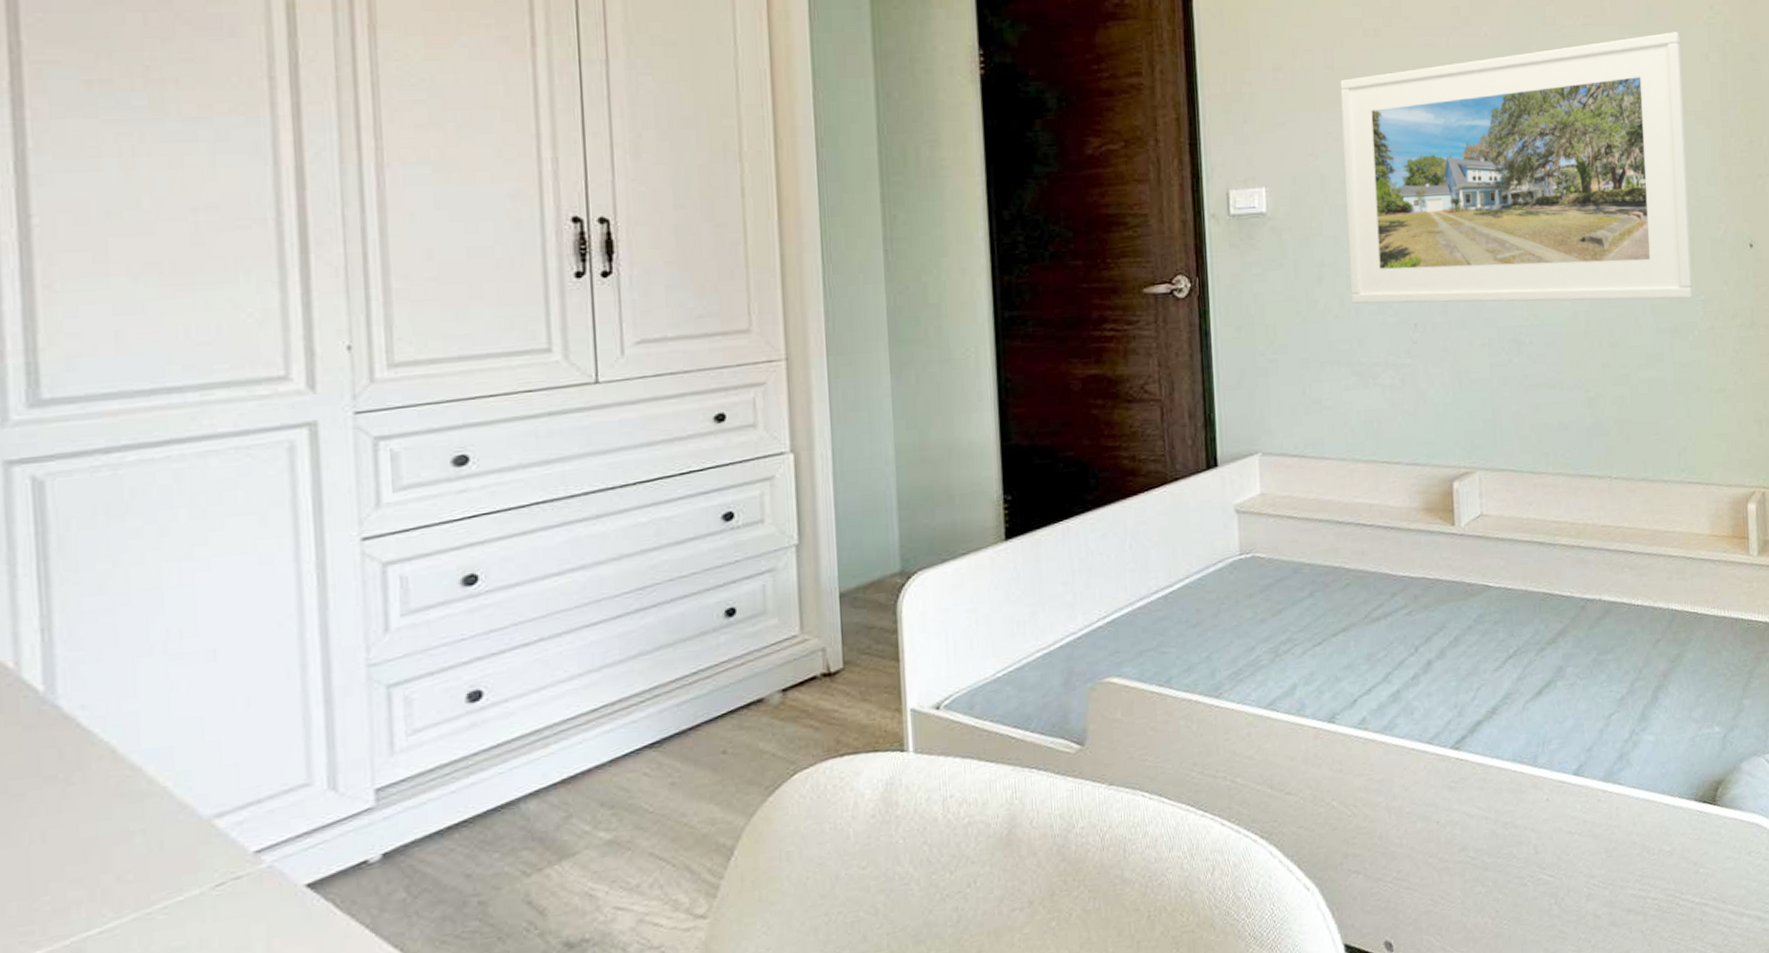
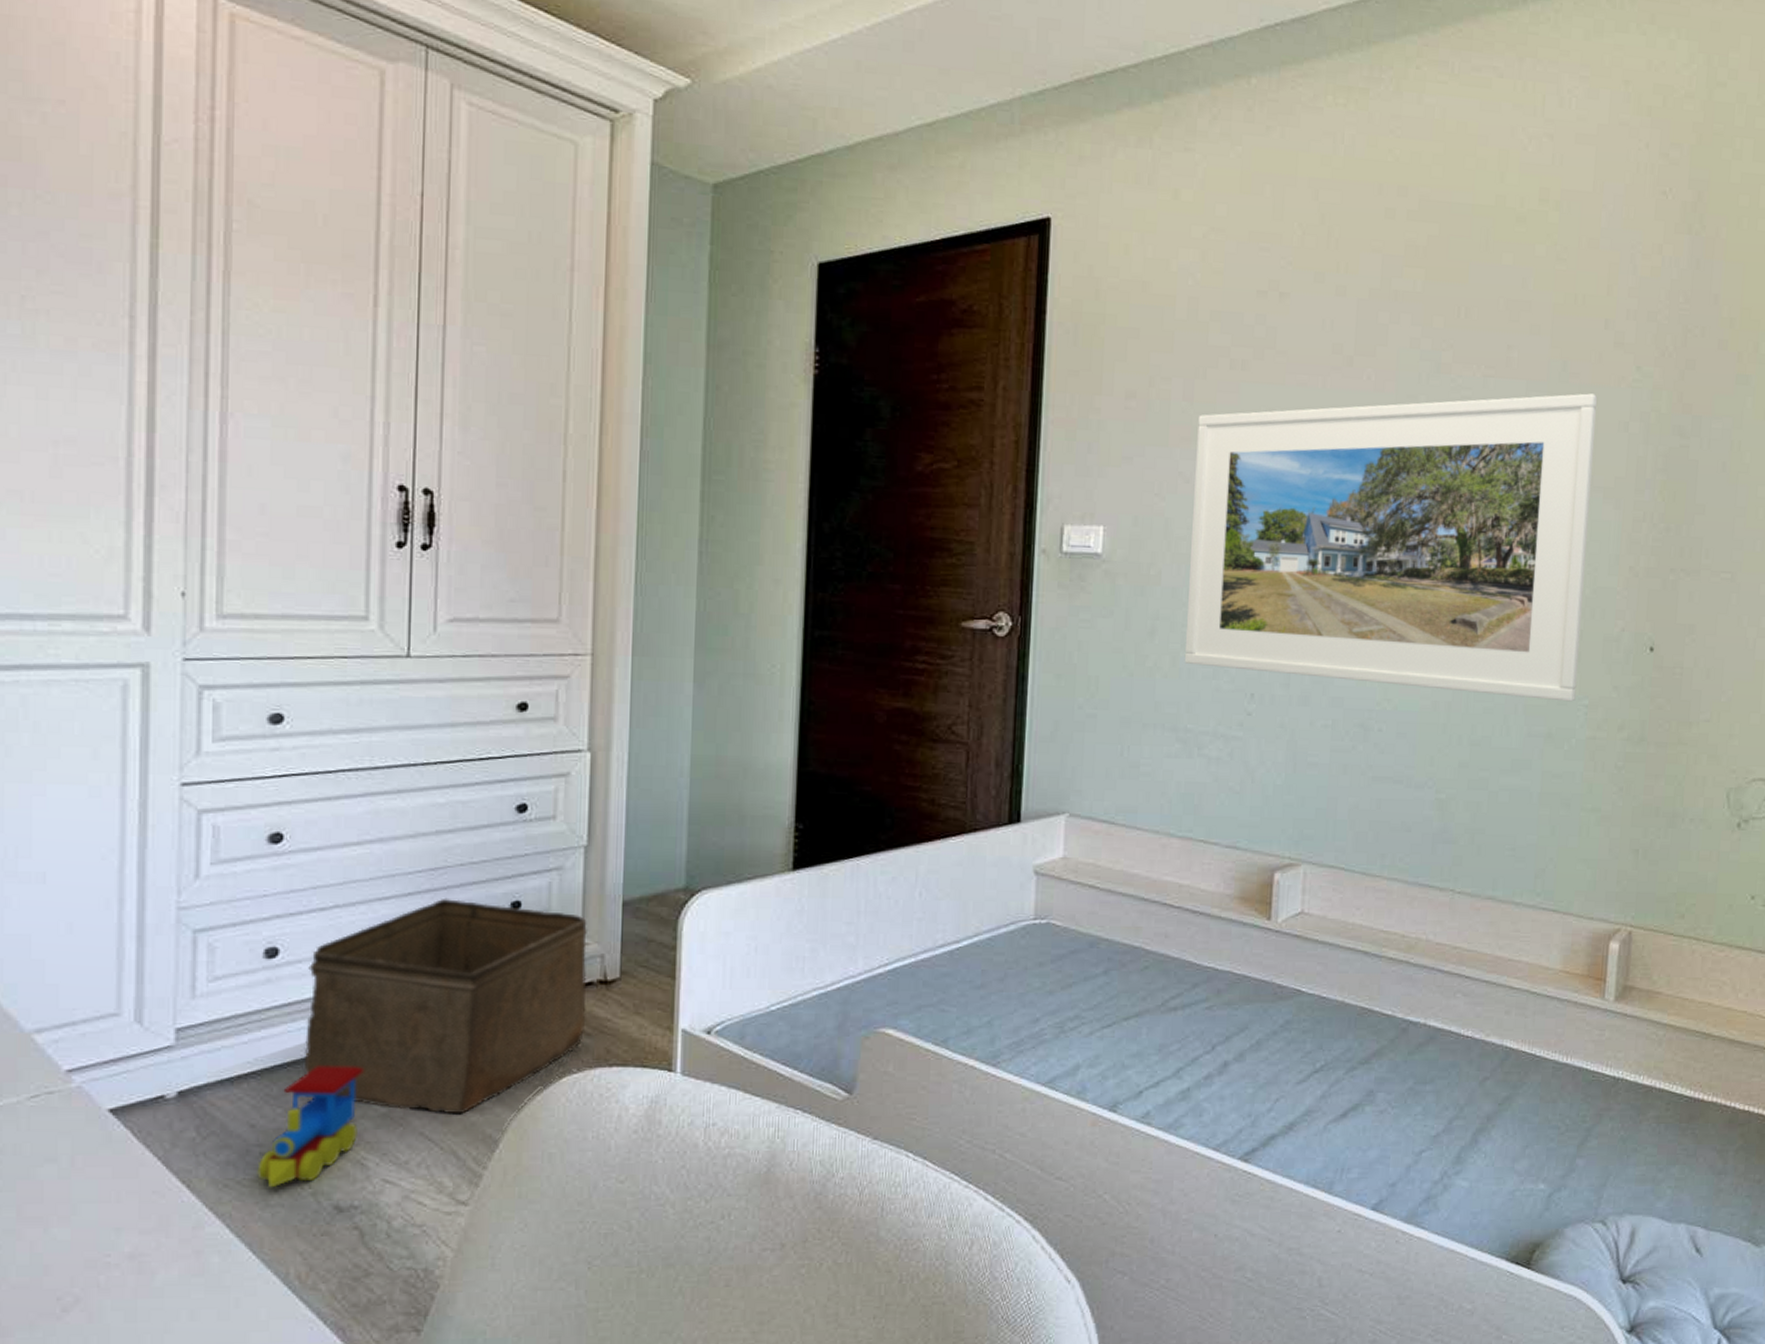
toy train: none [476,797,584,937] -> present [257,1066,364,1188]
storage bin: none [516,612,813,835] -> present [303,897,587,1115]

